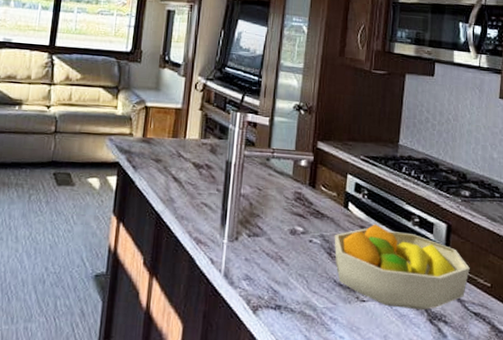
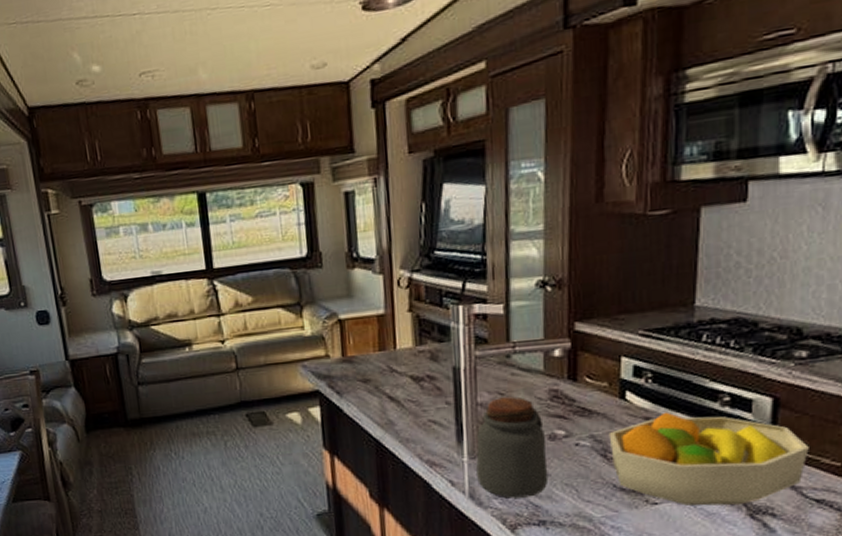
jar: none [232,192,289,283] -> present [476,397,549,498]

